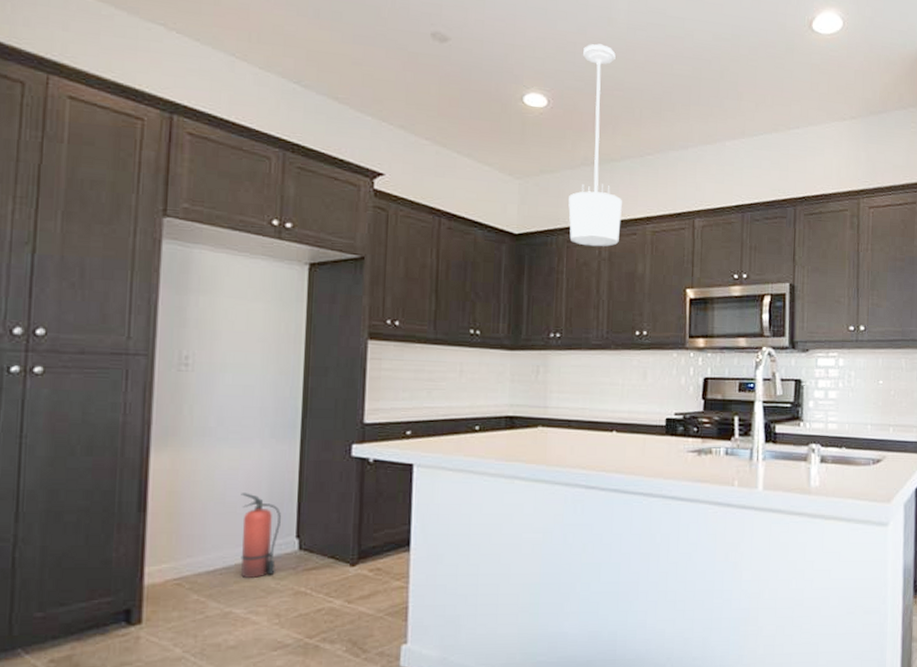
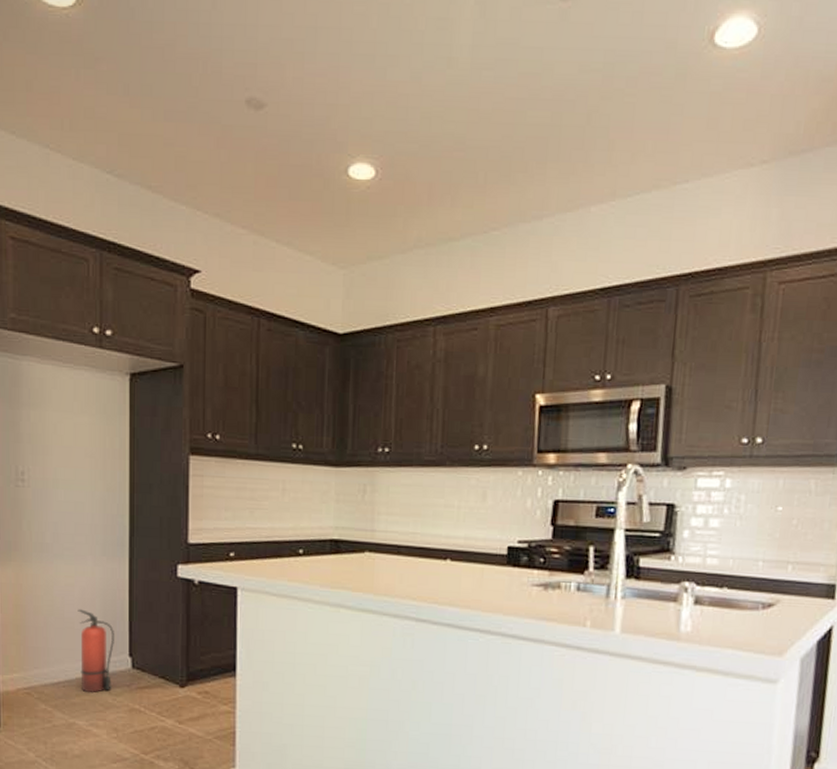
pendant light: present [568,44,622,247] -> none [398,93,461,346]

